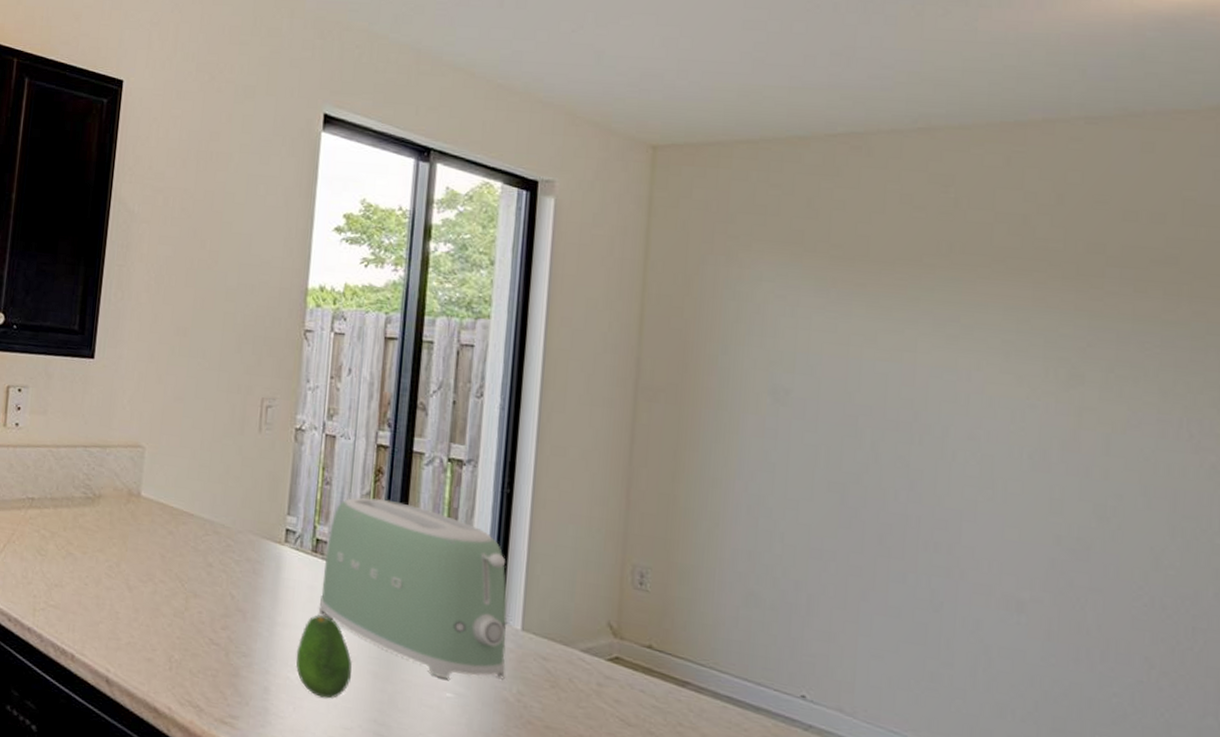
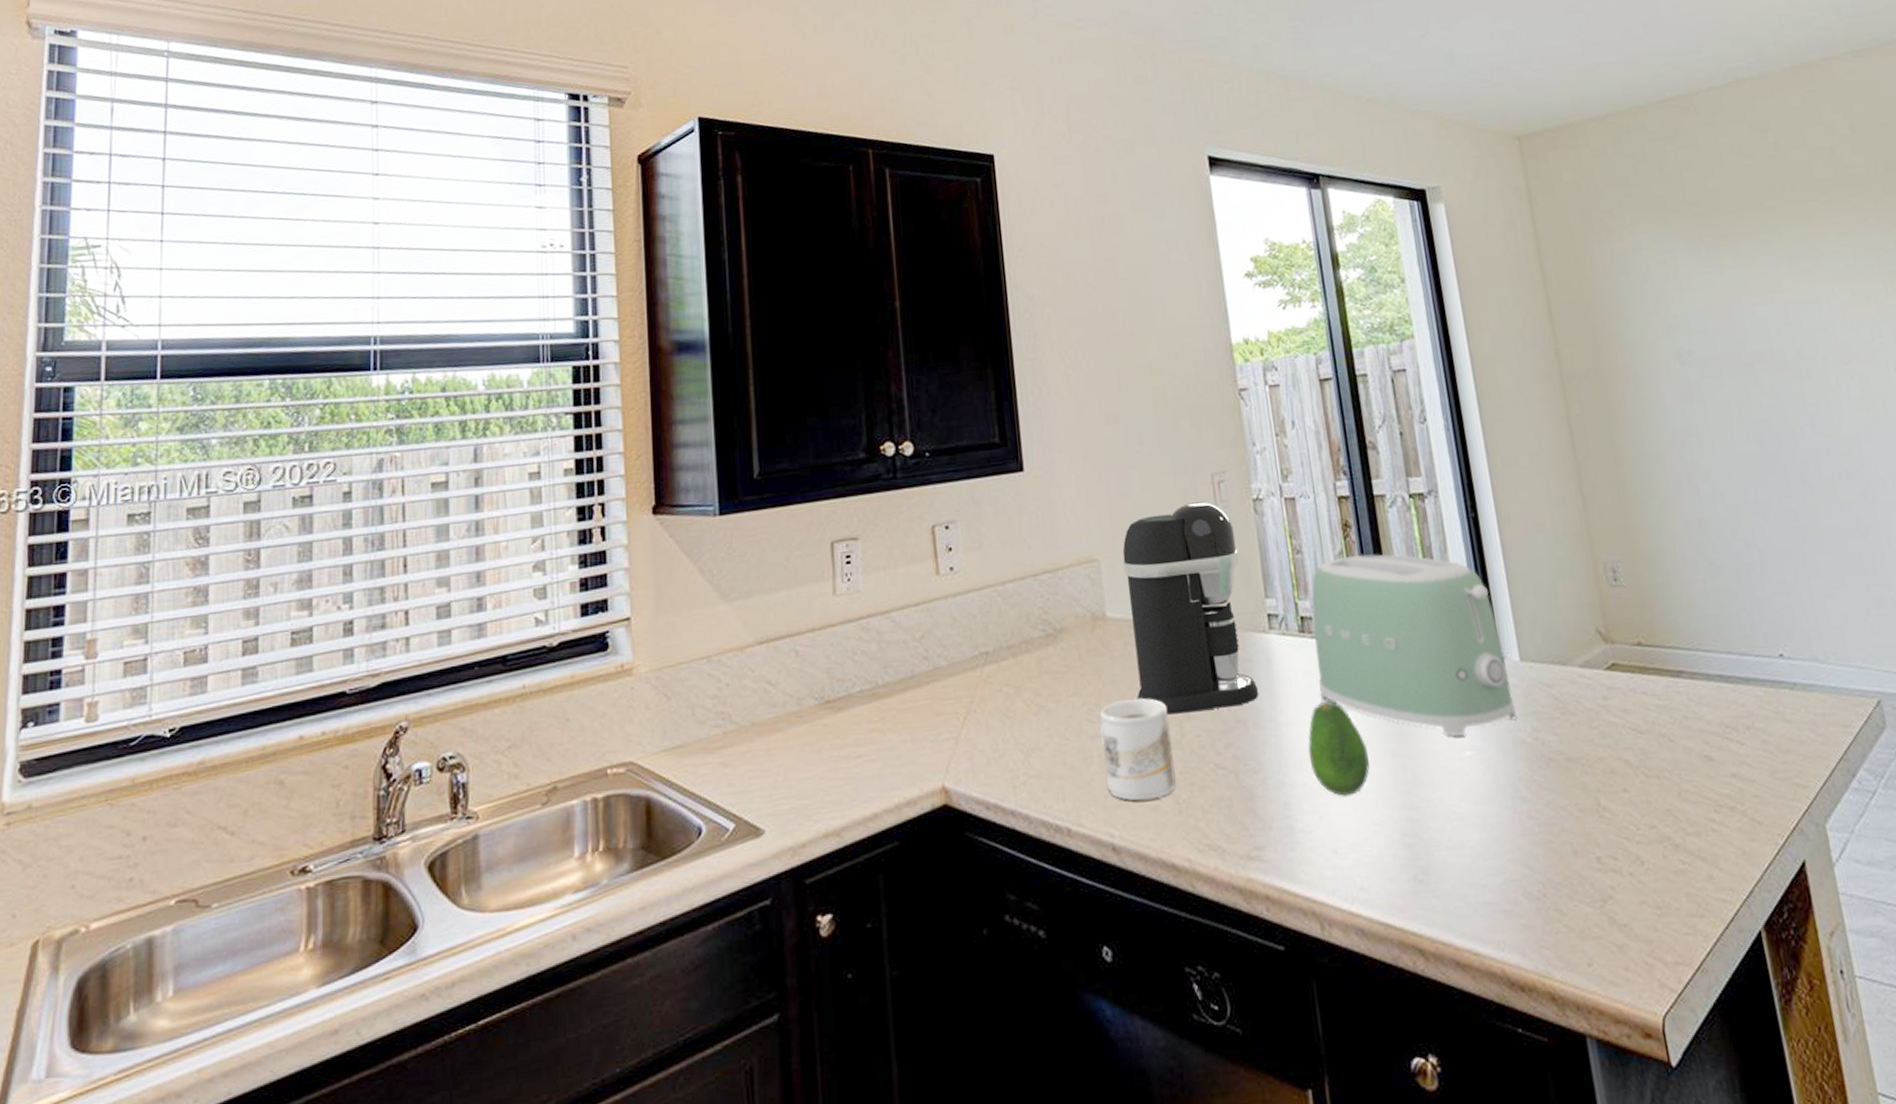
mug: none [112,565,178,653] -> present [1099,698,1176,801]
coffee maker: none [153,418,272,598] -> present [1122,502,1258,715]

